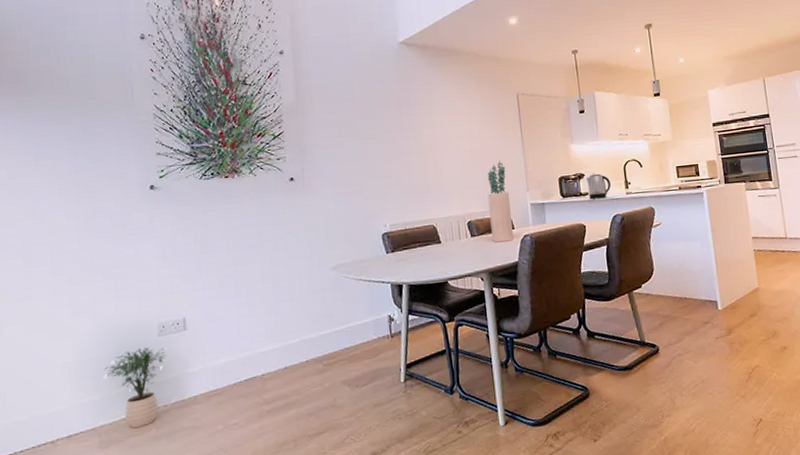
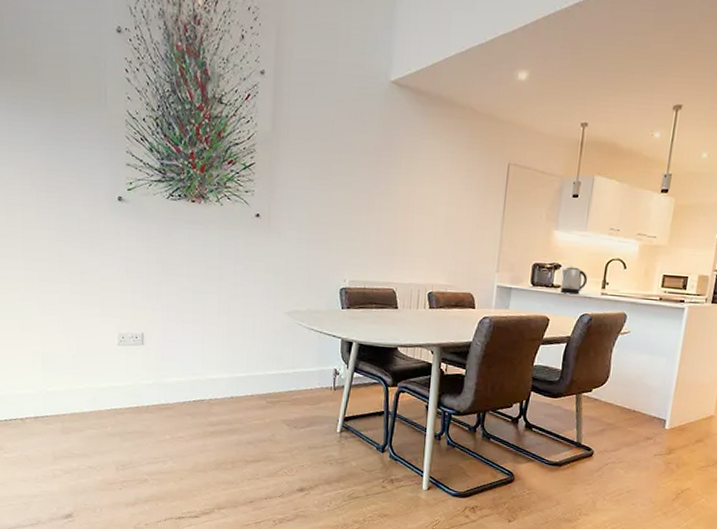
potted plant: present [104,347,166,429] -> none [68,353,124,423]
vase: present [487,160,513,243] -> none [450,234,479,320]

